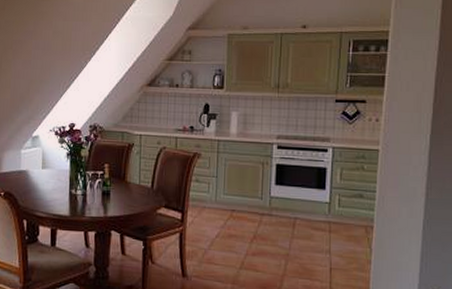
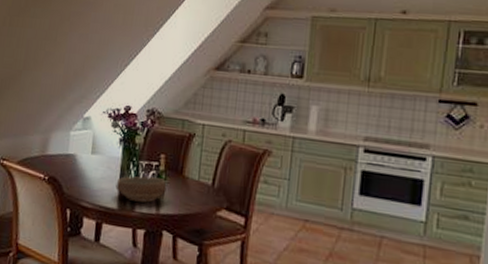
bowl: none [66,184,112,208] -> present [115,176,167,203]

